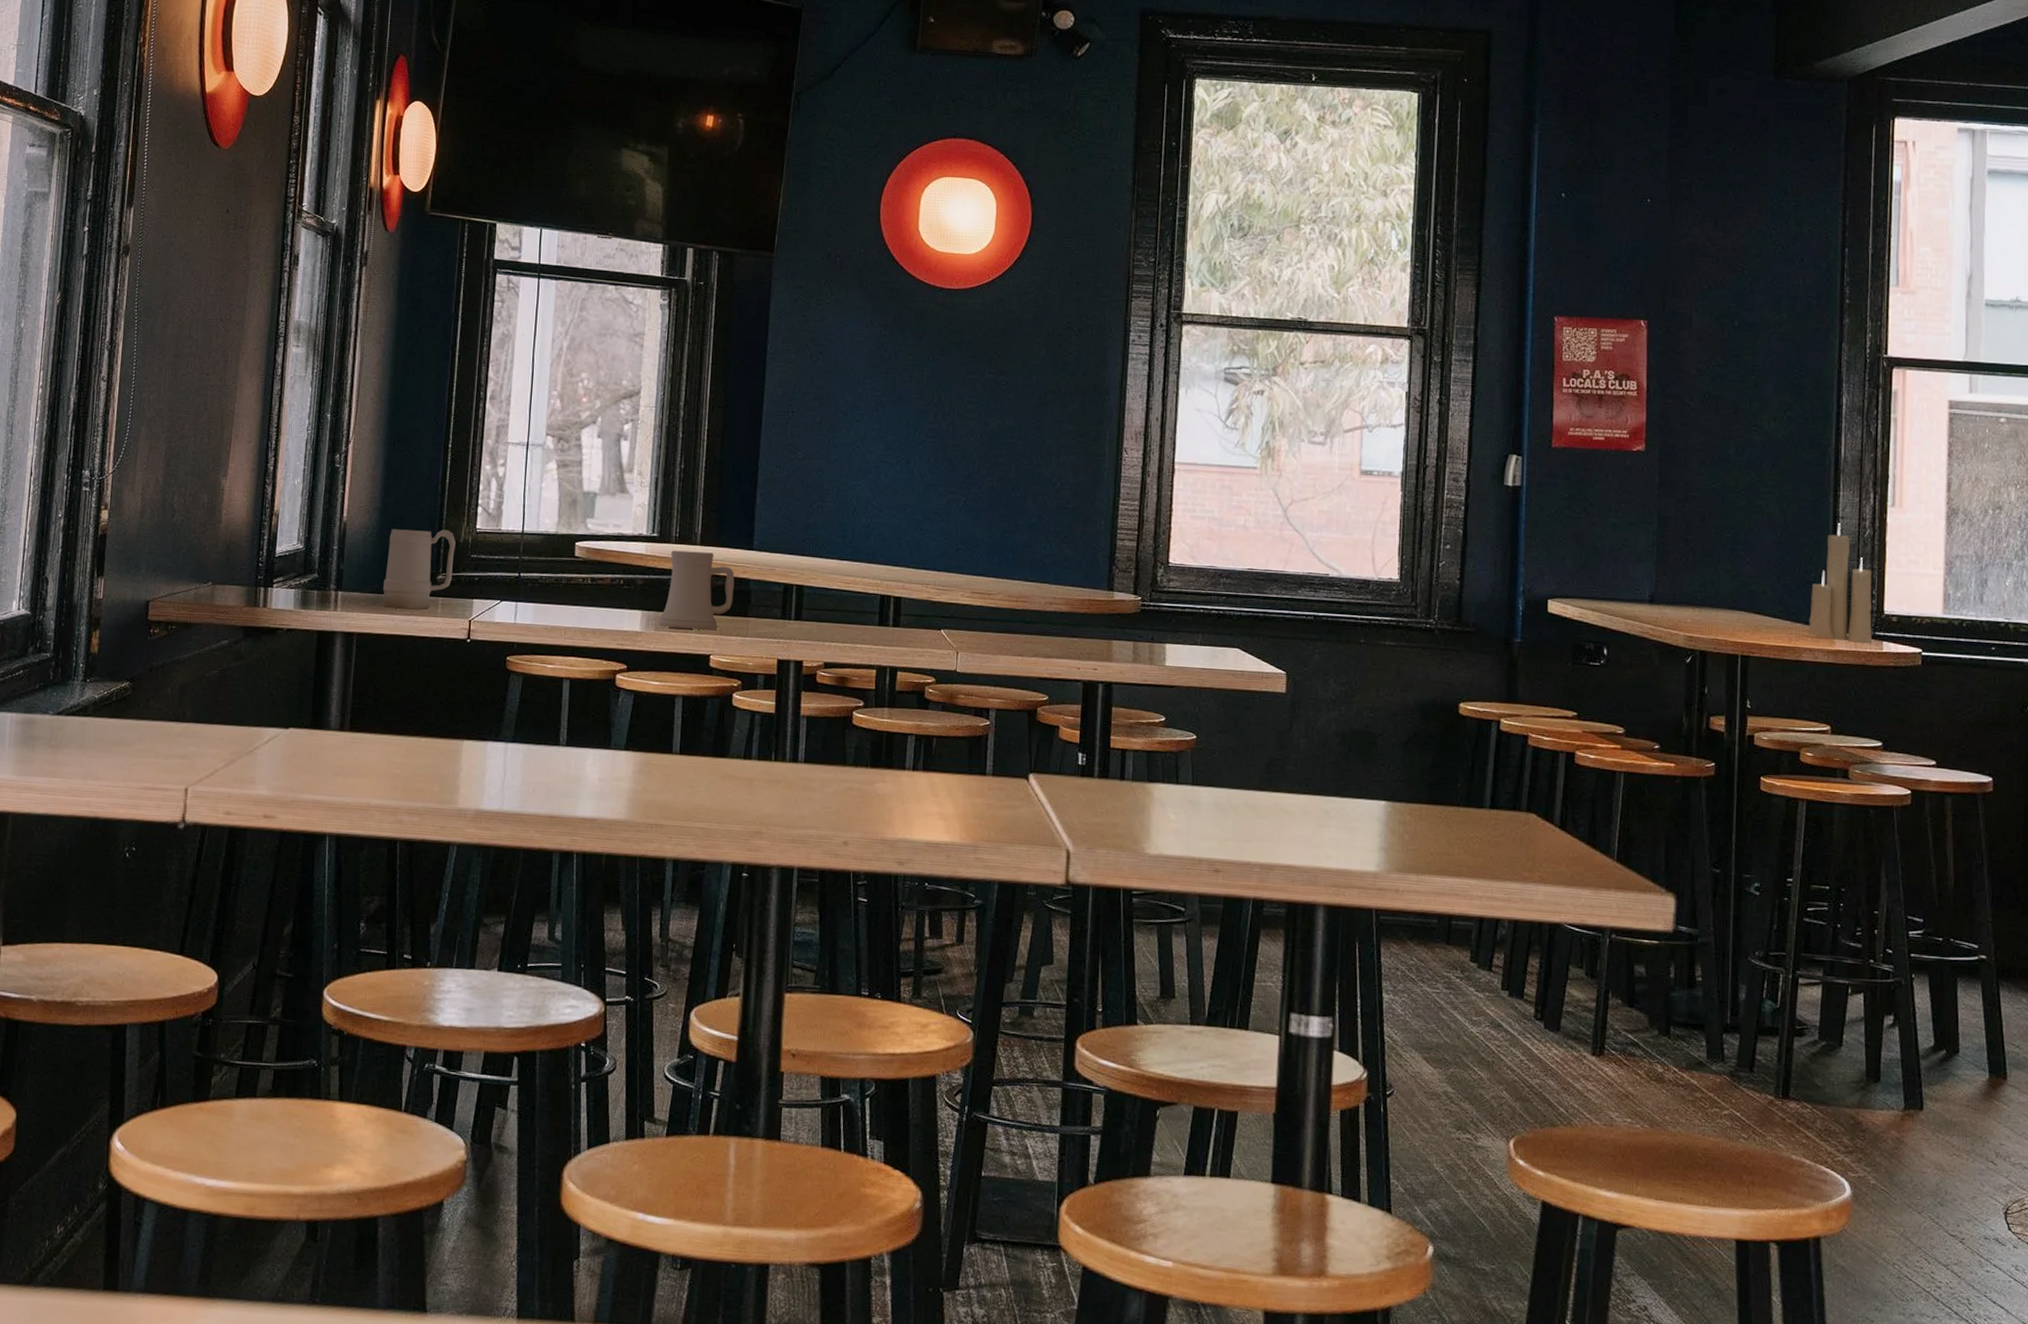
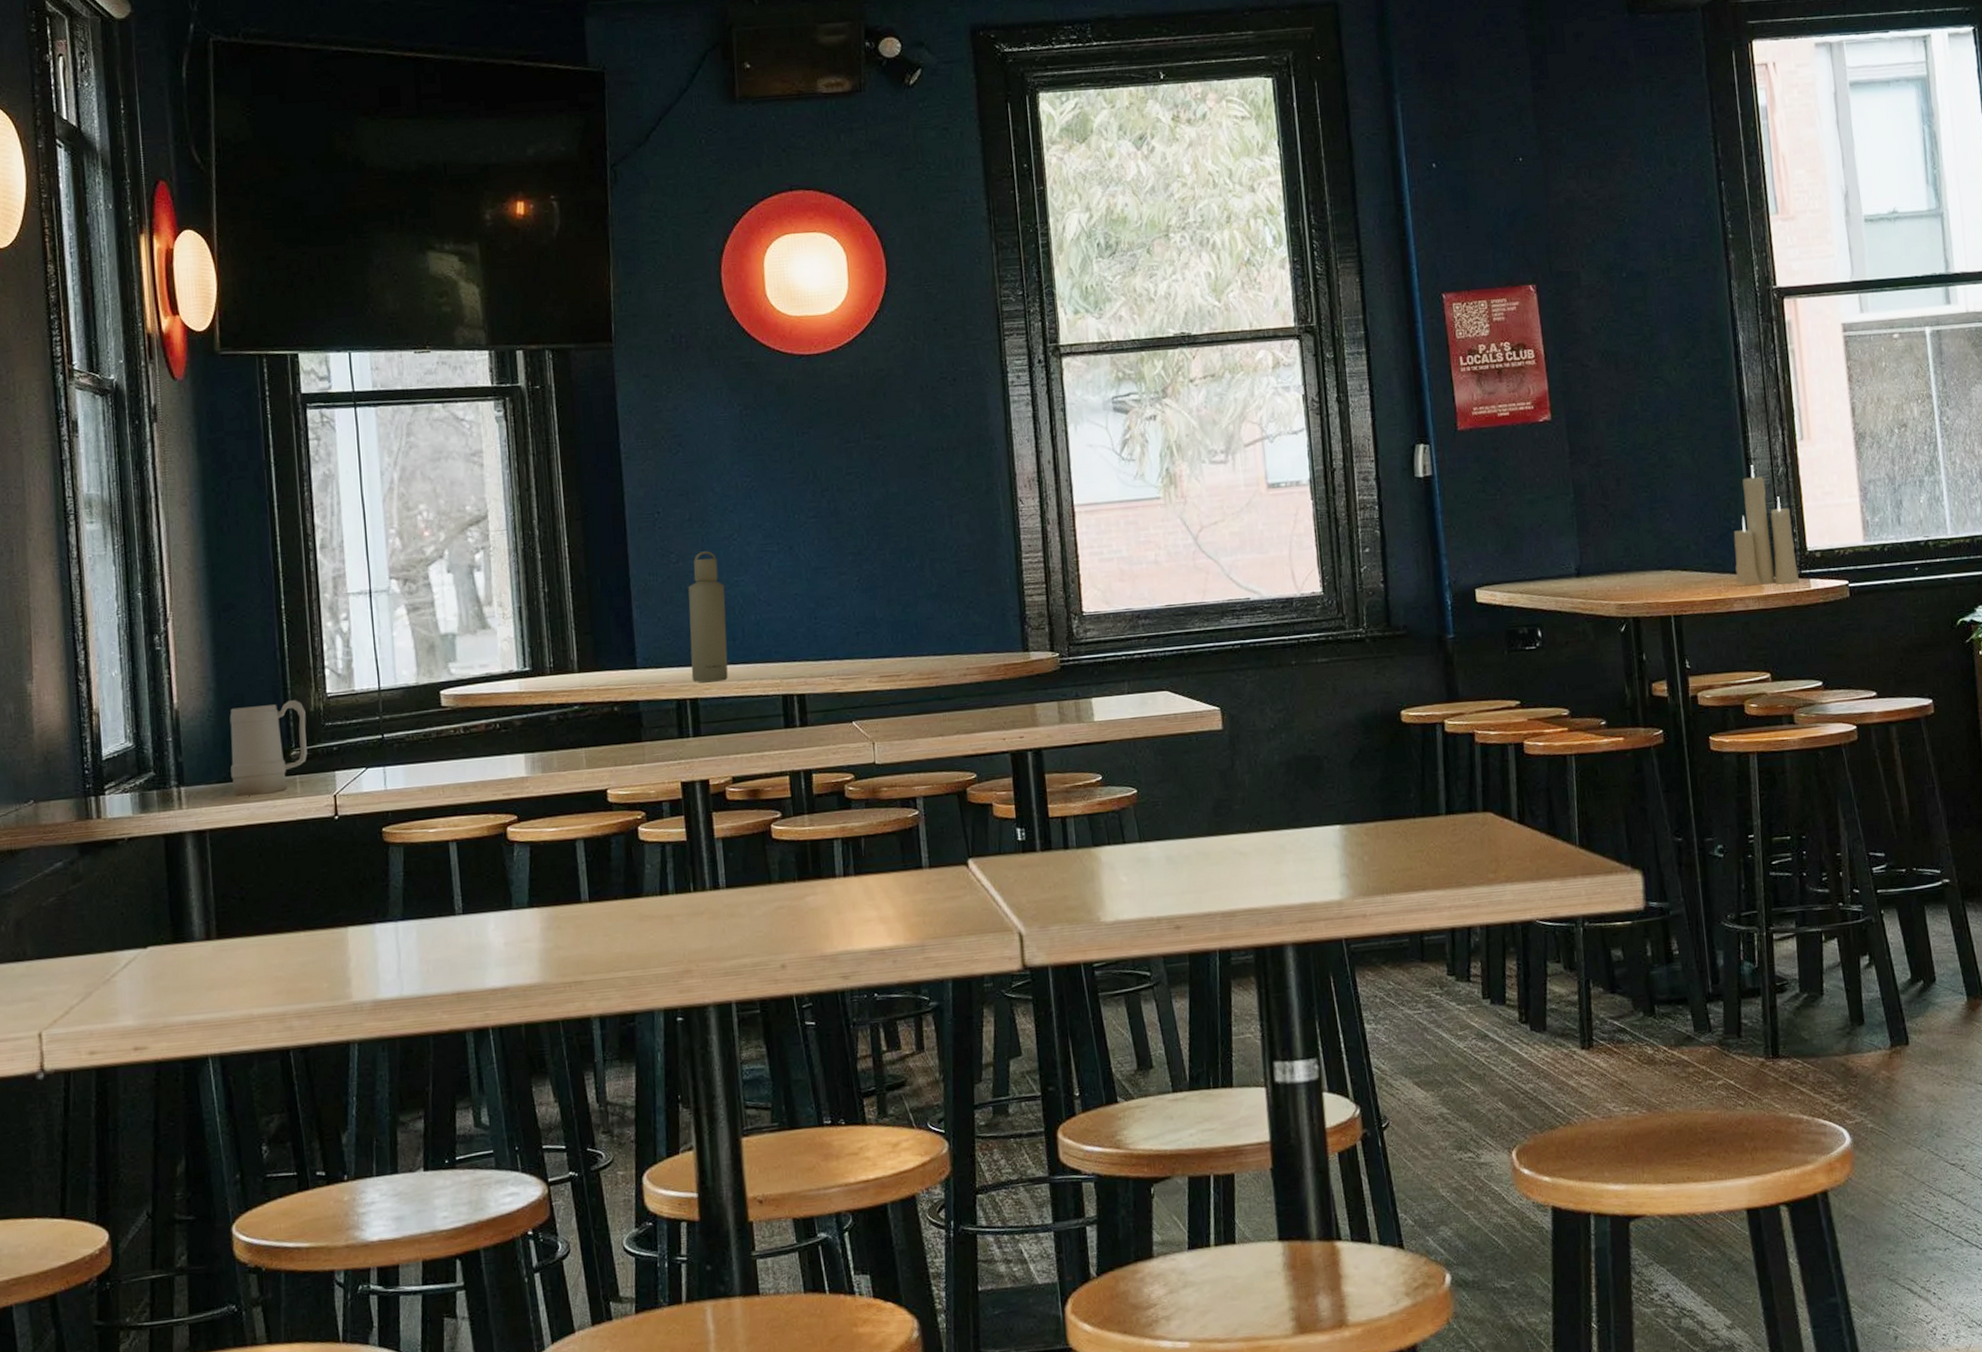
beer mug: present [658,550,735,630] -> none [545,678,624,768]
bottle: none [801,453,843,574] -> present [688,551,728,683]

